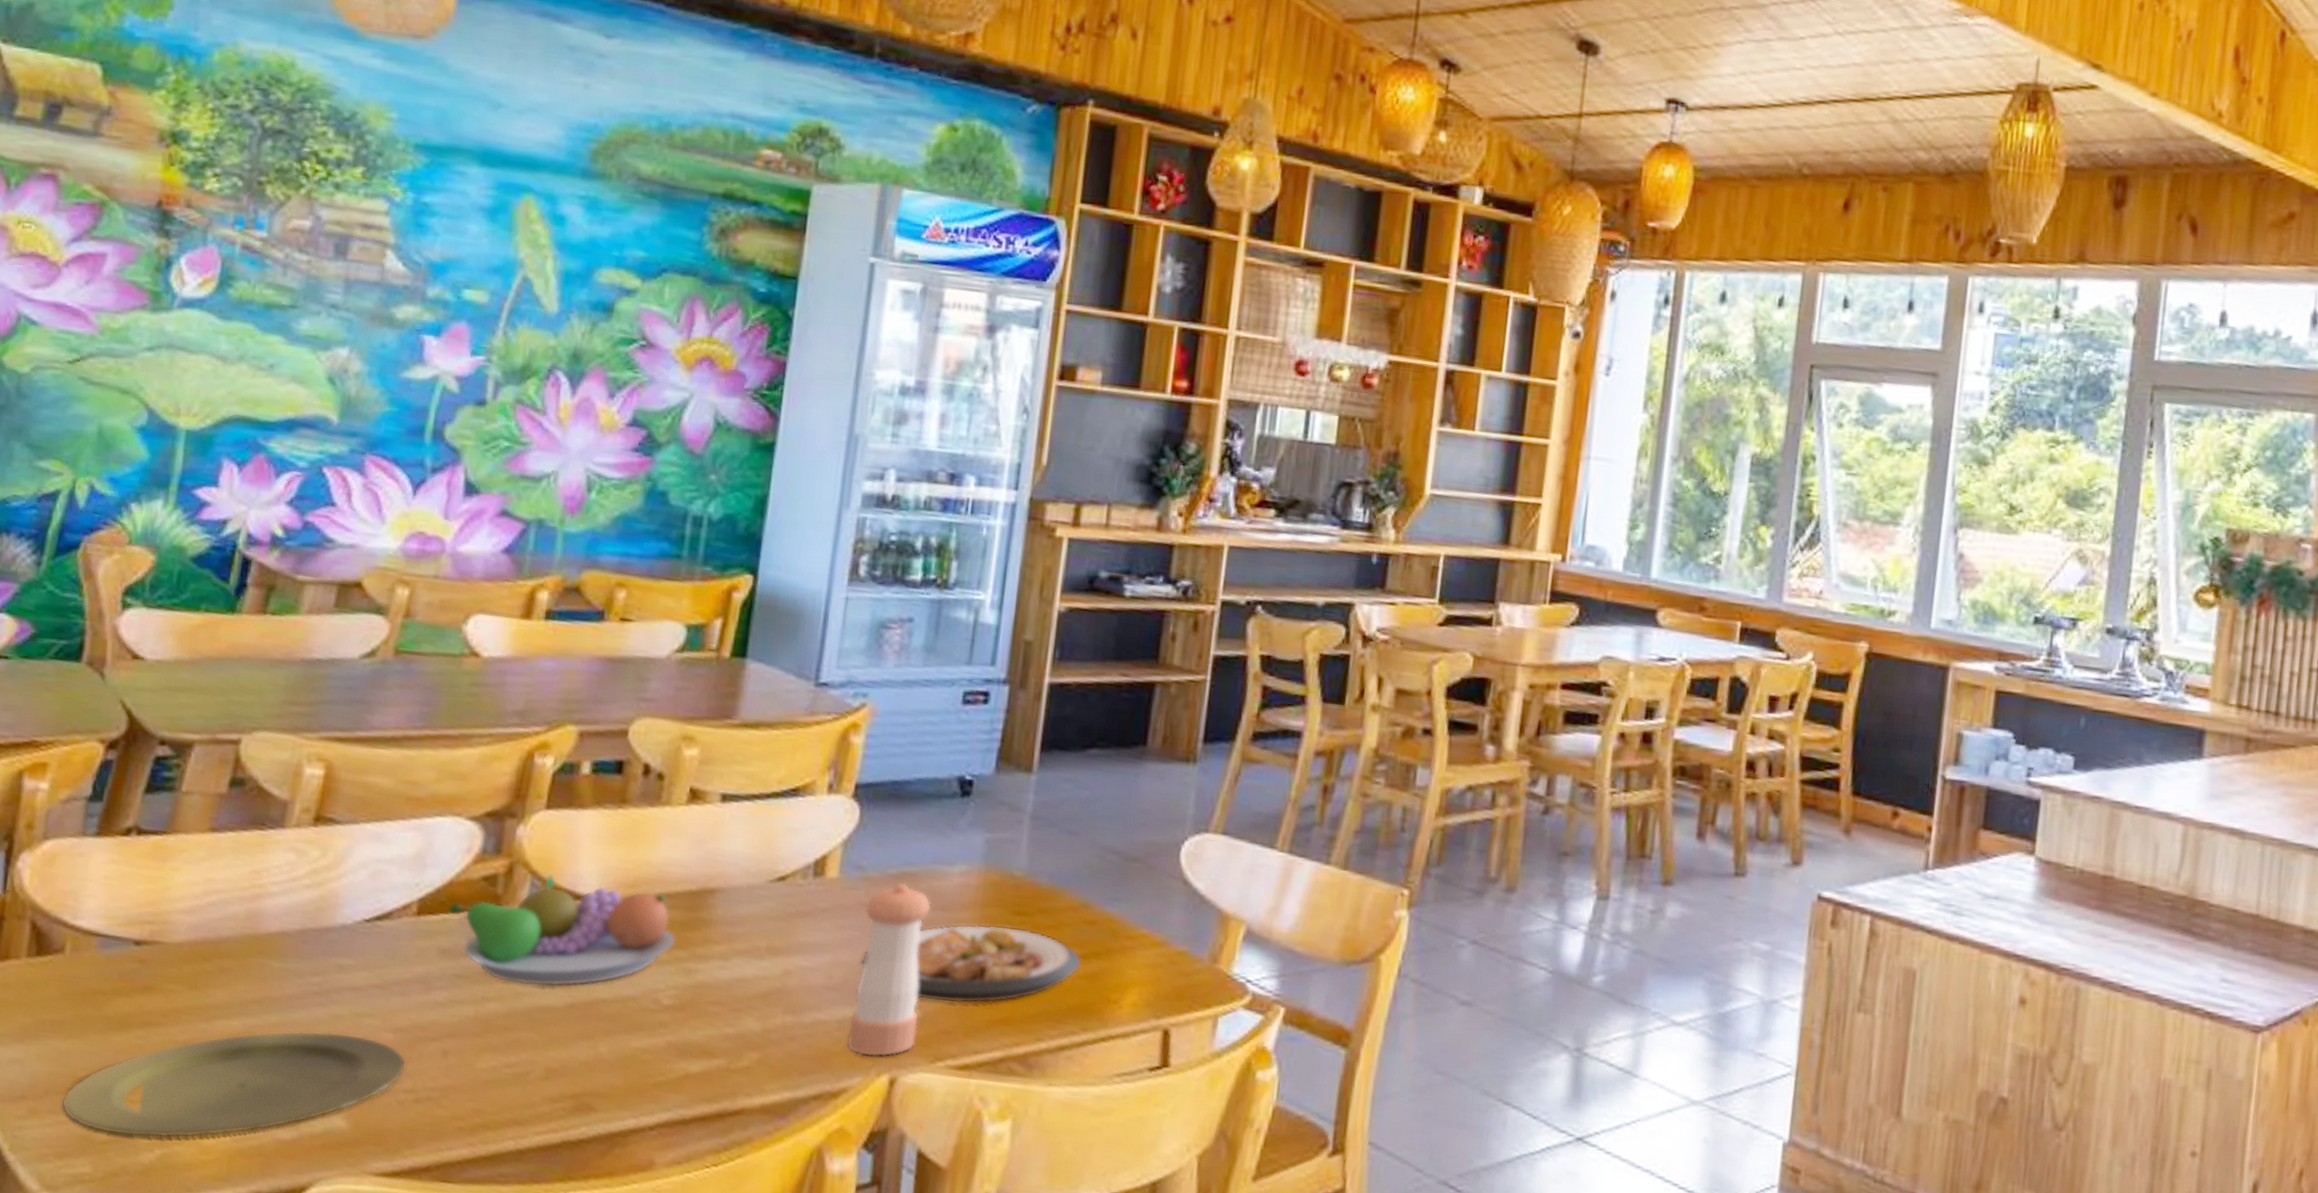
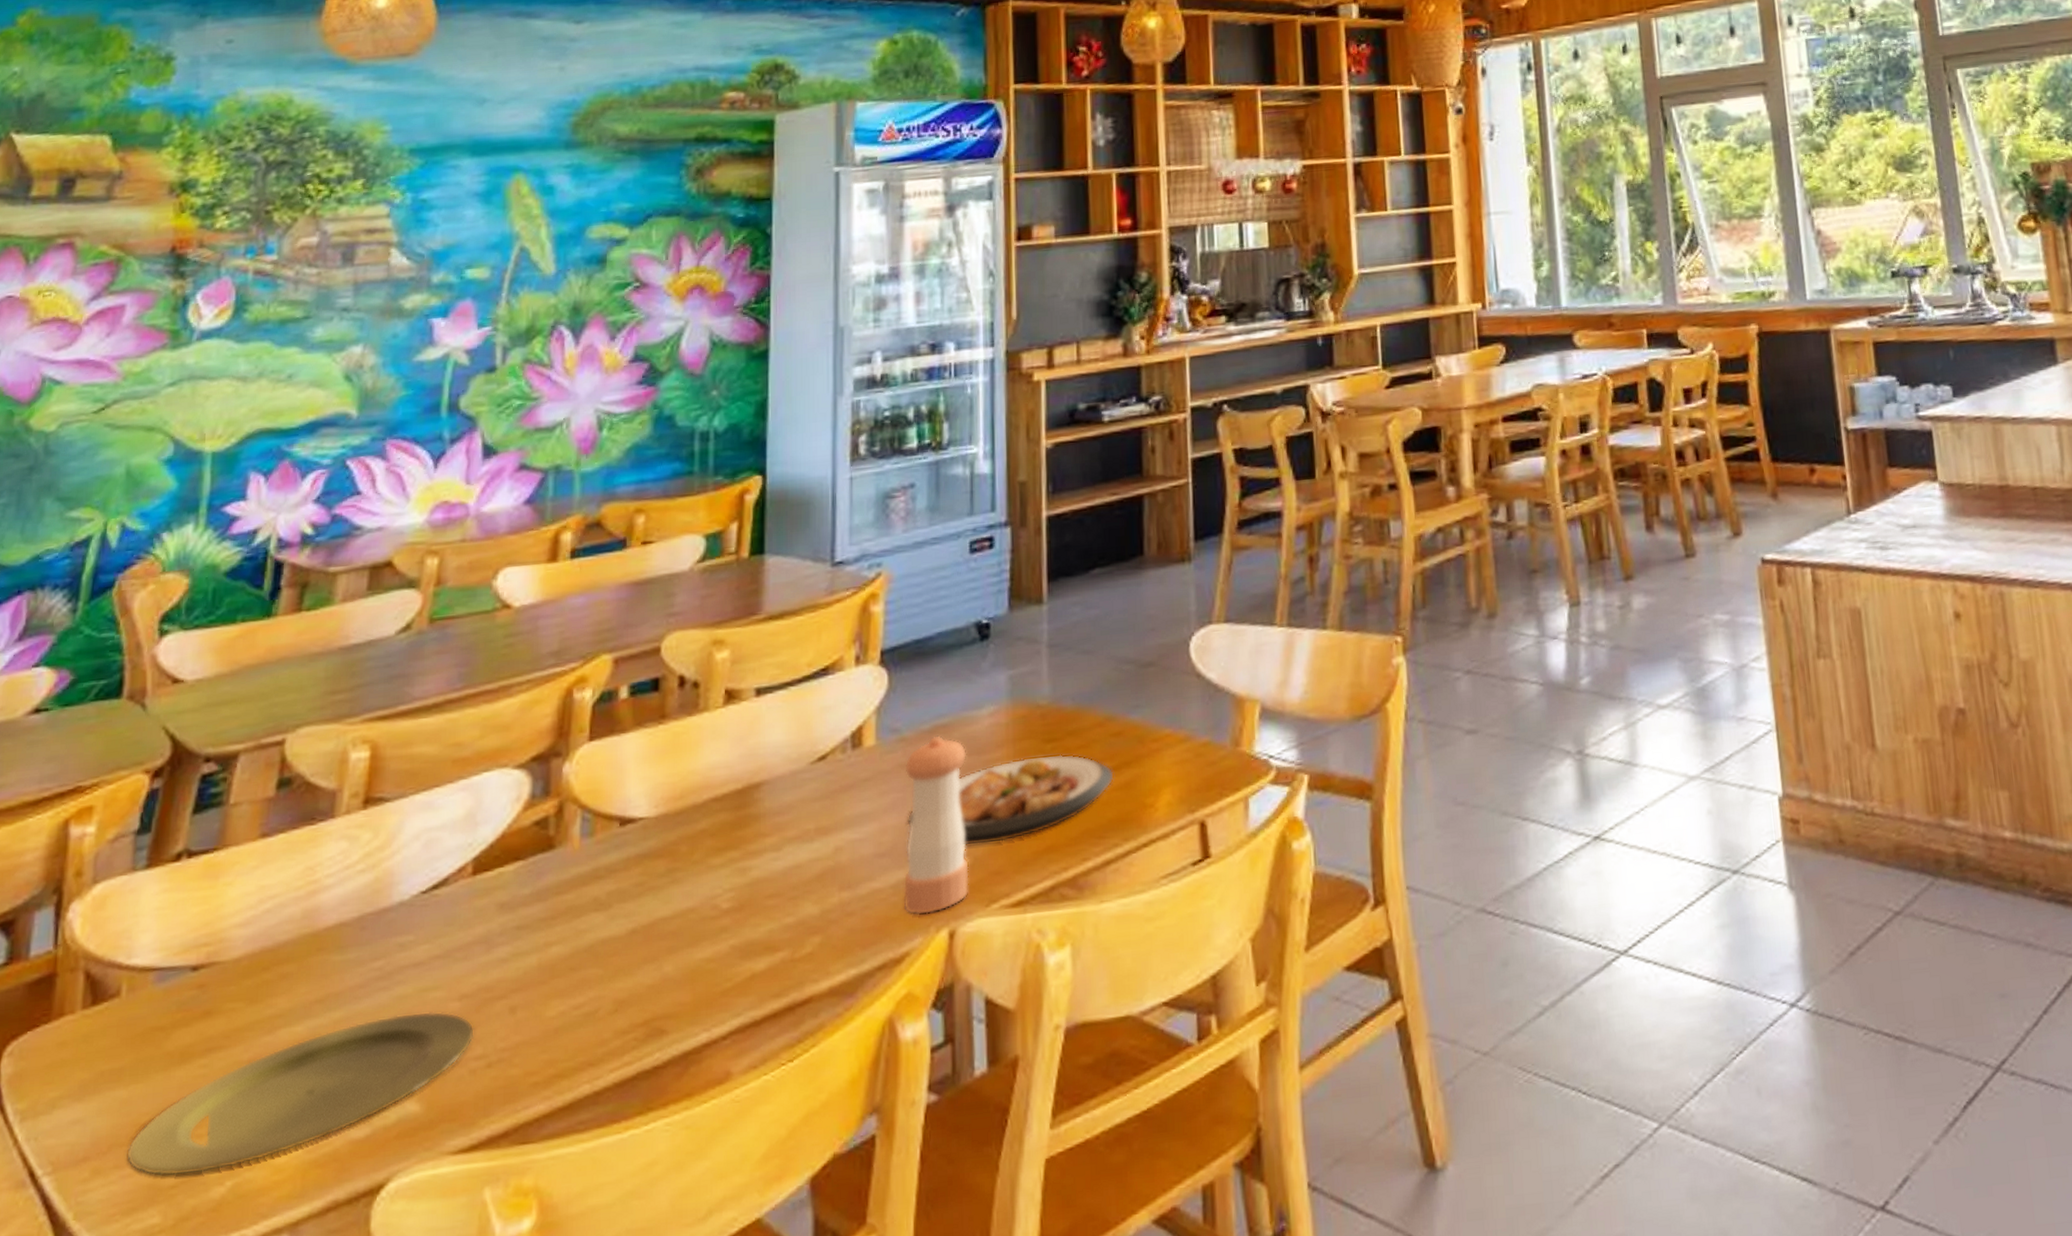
fruit bowl: present [447,875,676,987] -> none [502,799,727,923]

